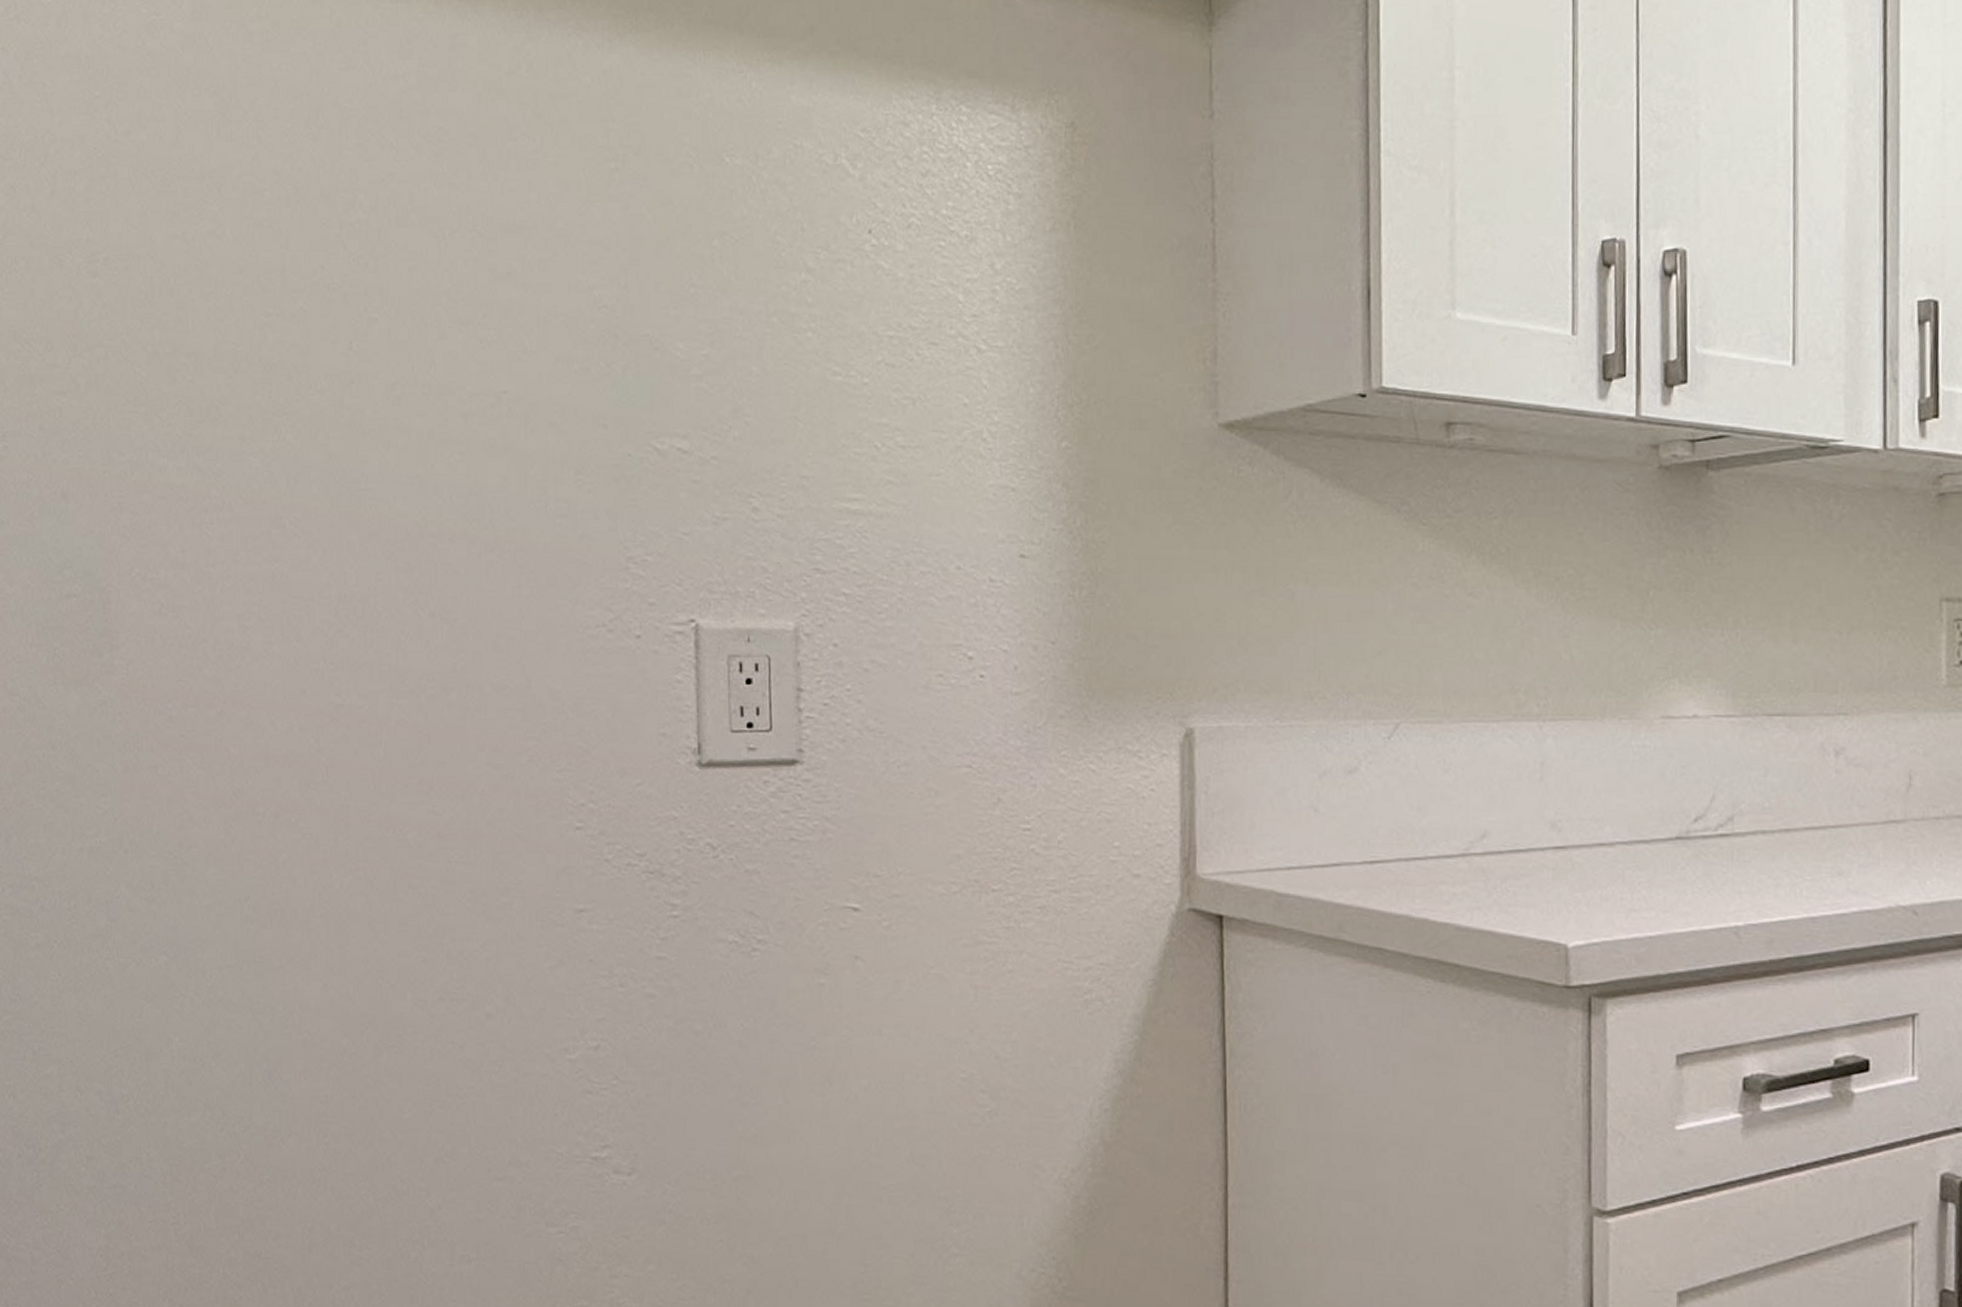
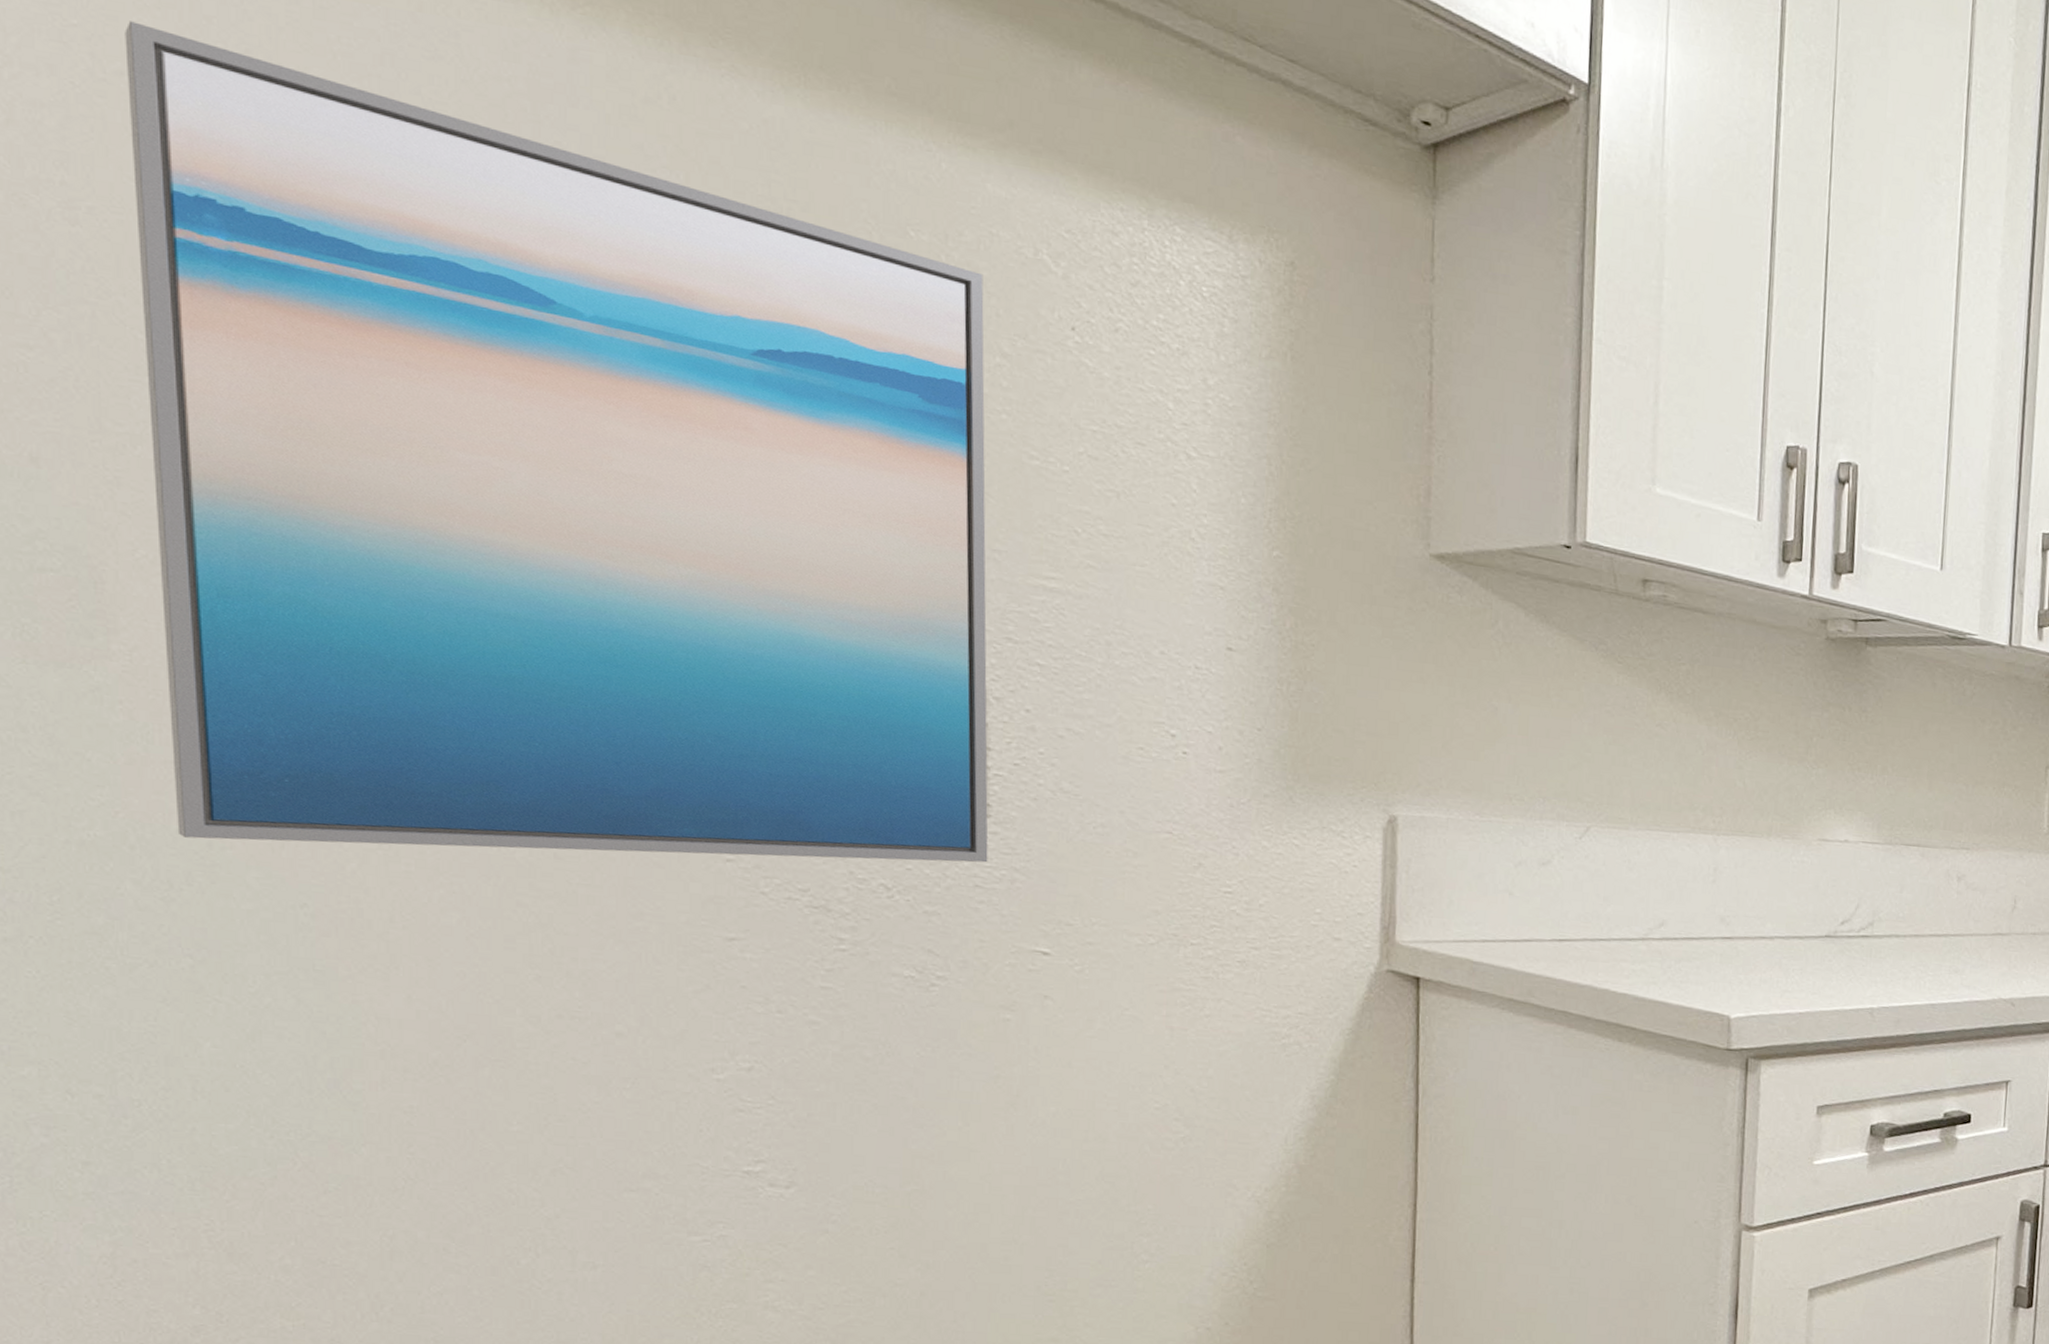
wall art: none [131,84,802,839] -> present [125,21,989,863]

